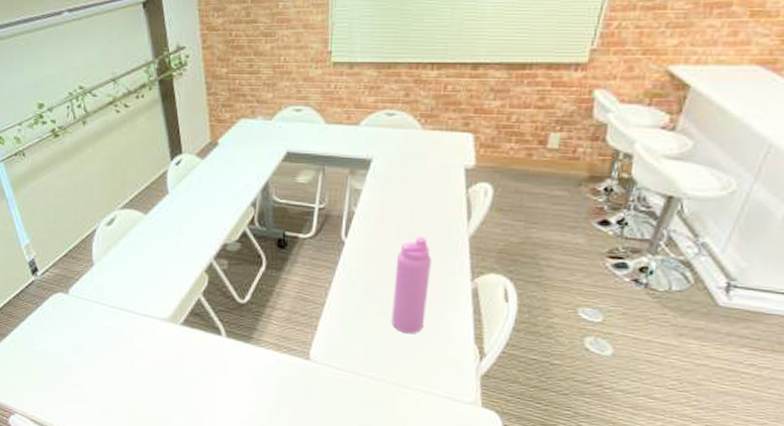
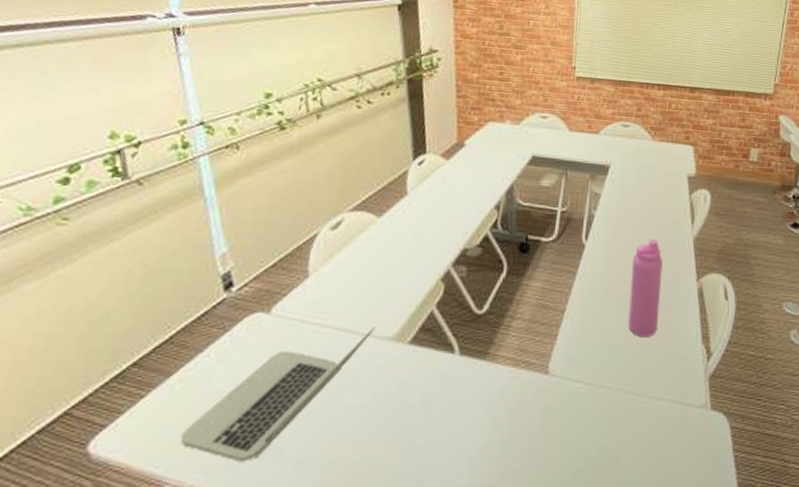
laptop: none [20,309,152,404] -> present [180,327,376,462]

